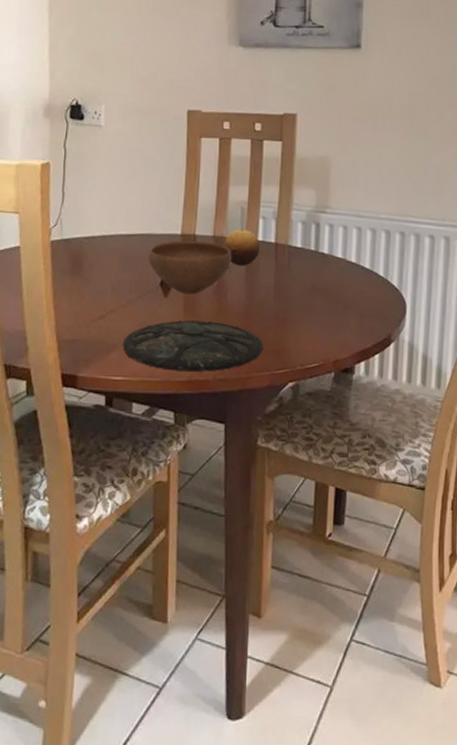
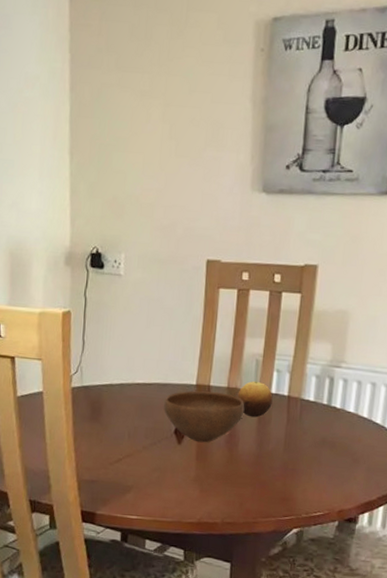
plate: present [123,320,264,372] -> none [138,466,271,515]

